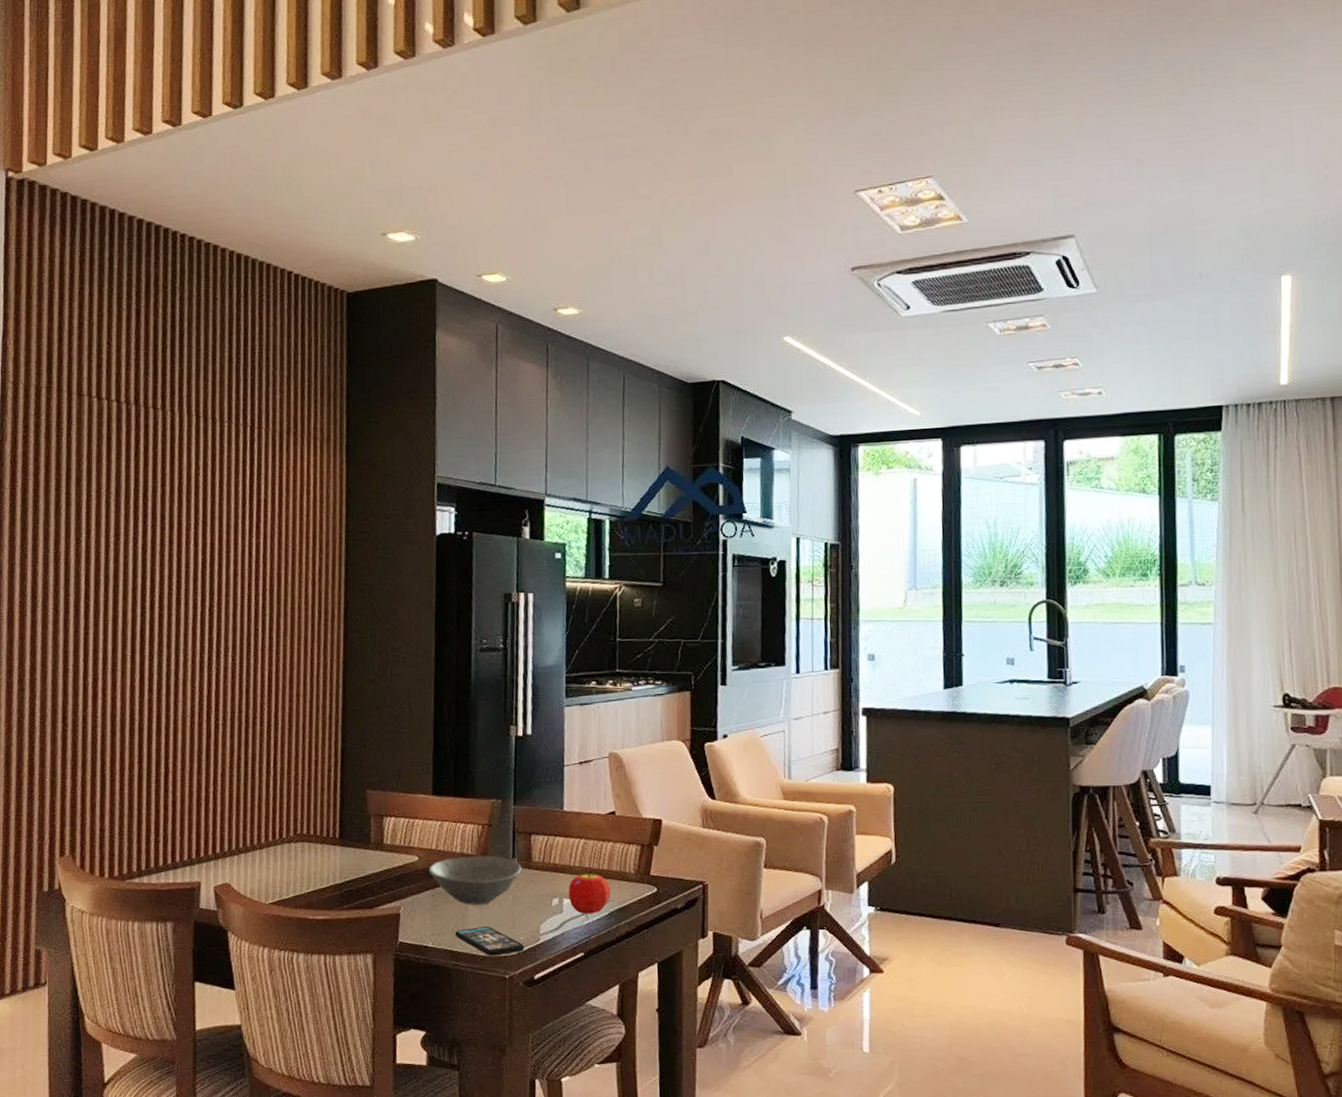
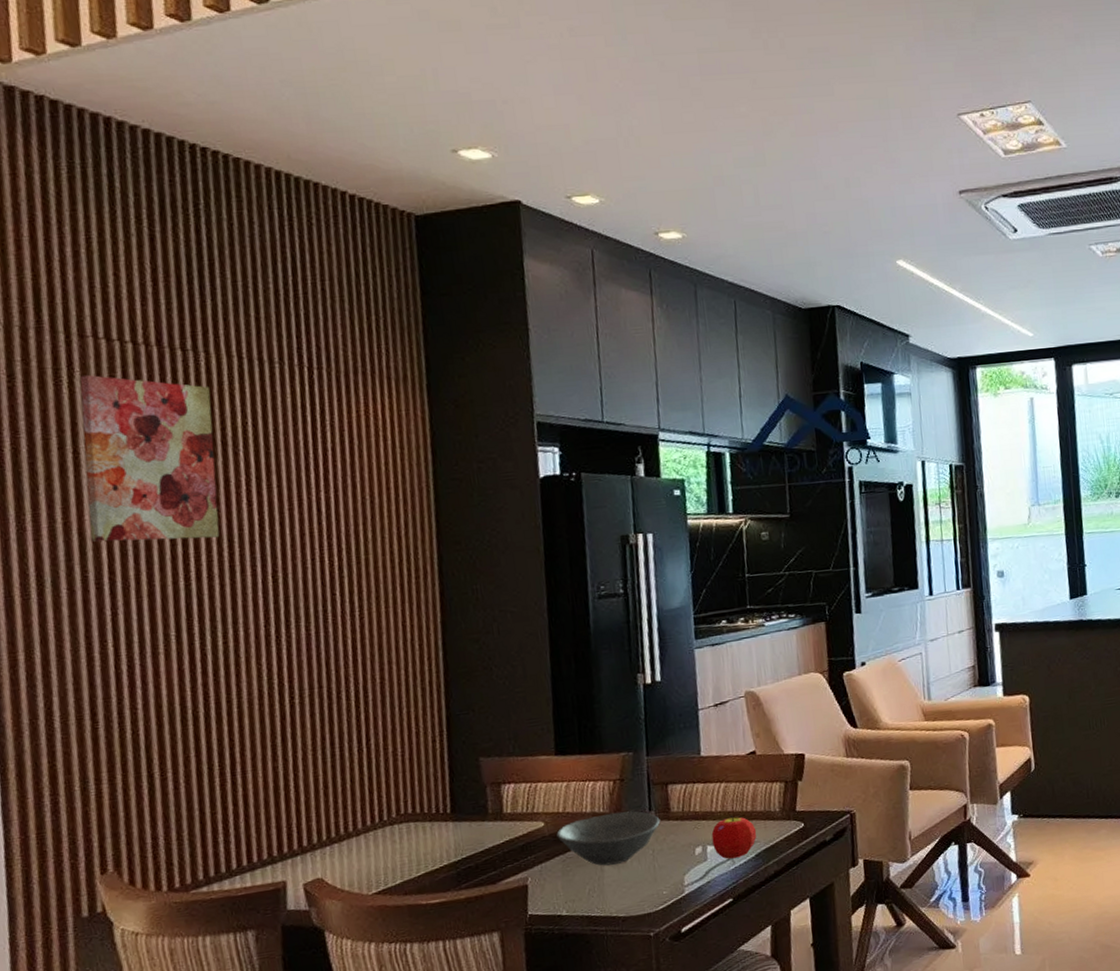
wall art: none [73,427,173,573] -> present [80,374,220,542]
smartphone: present [455,925,525,956] -> none [591,884,669,916]

